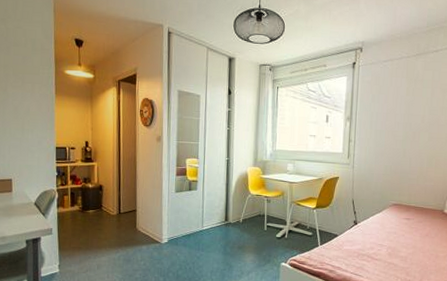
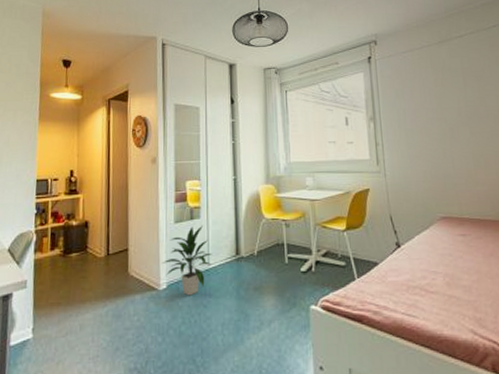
indoor plant: none [164,195,207,249] -> present [162,225,213,296]

